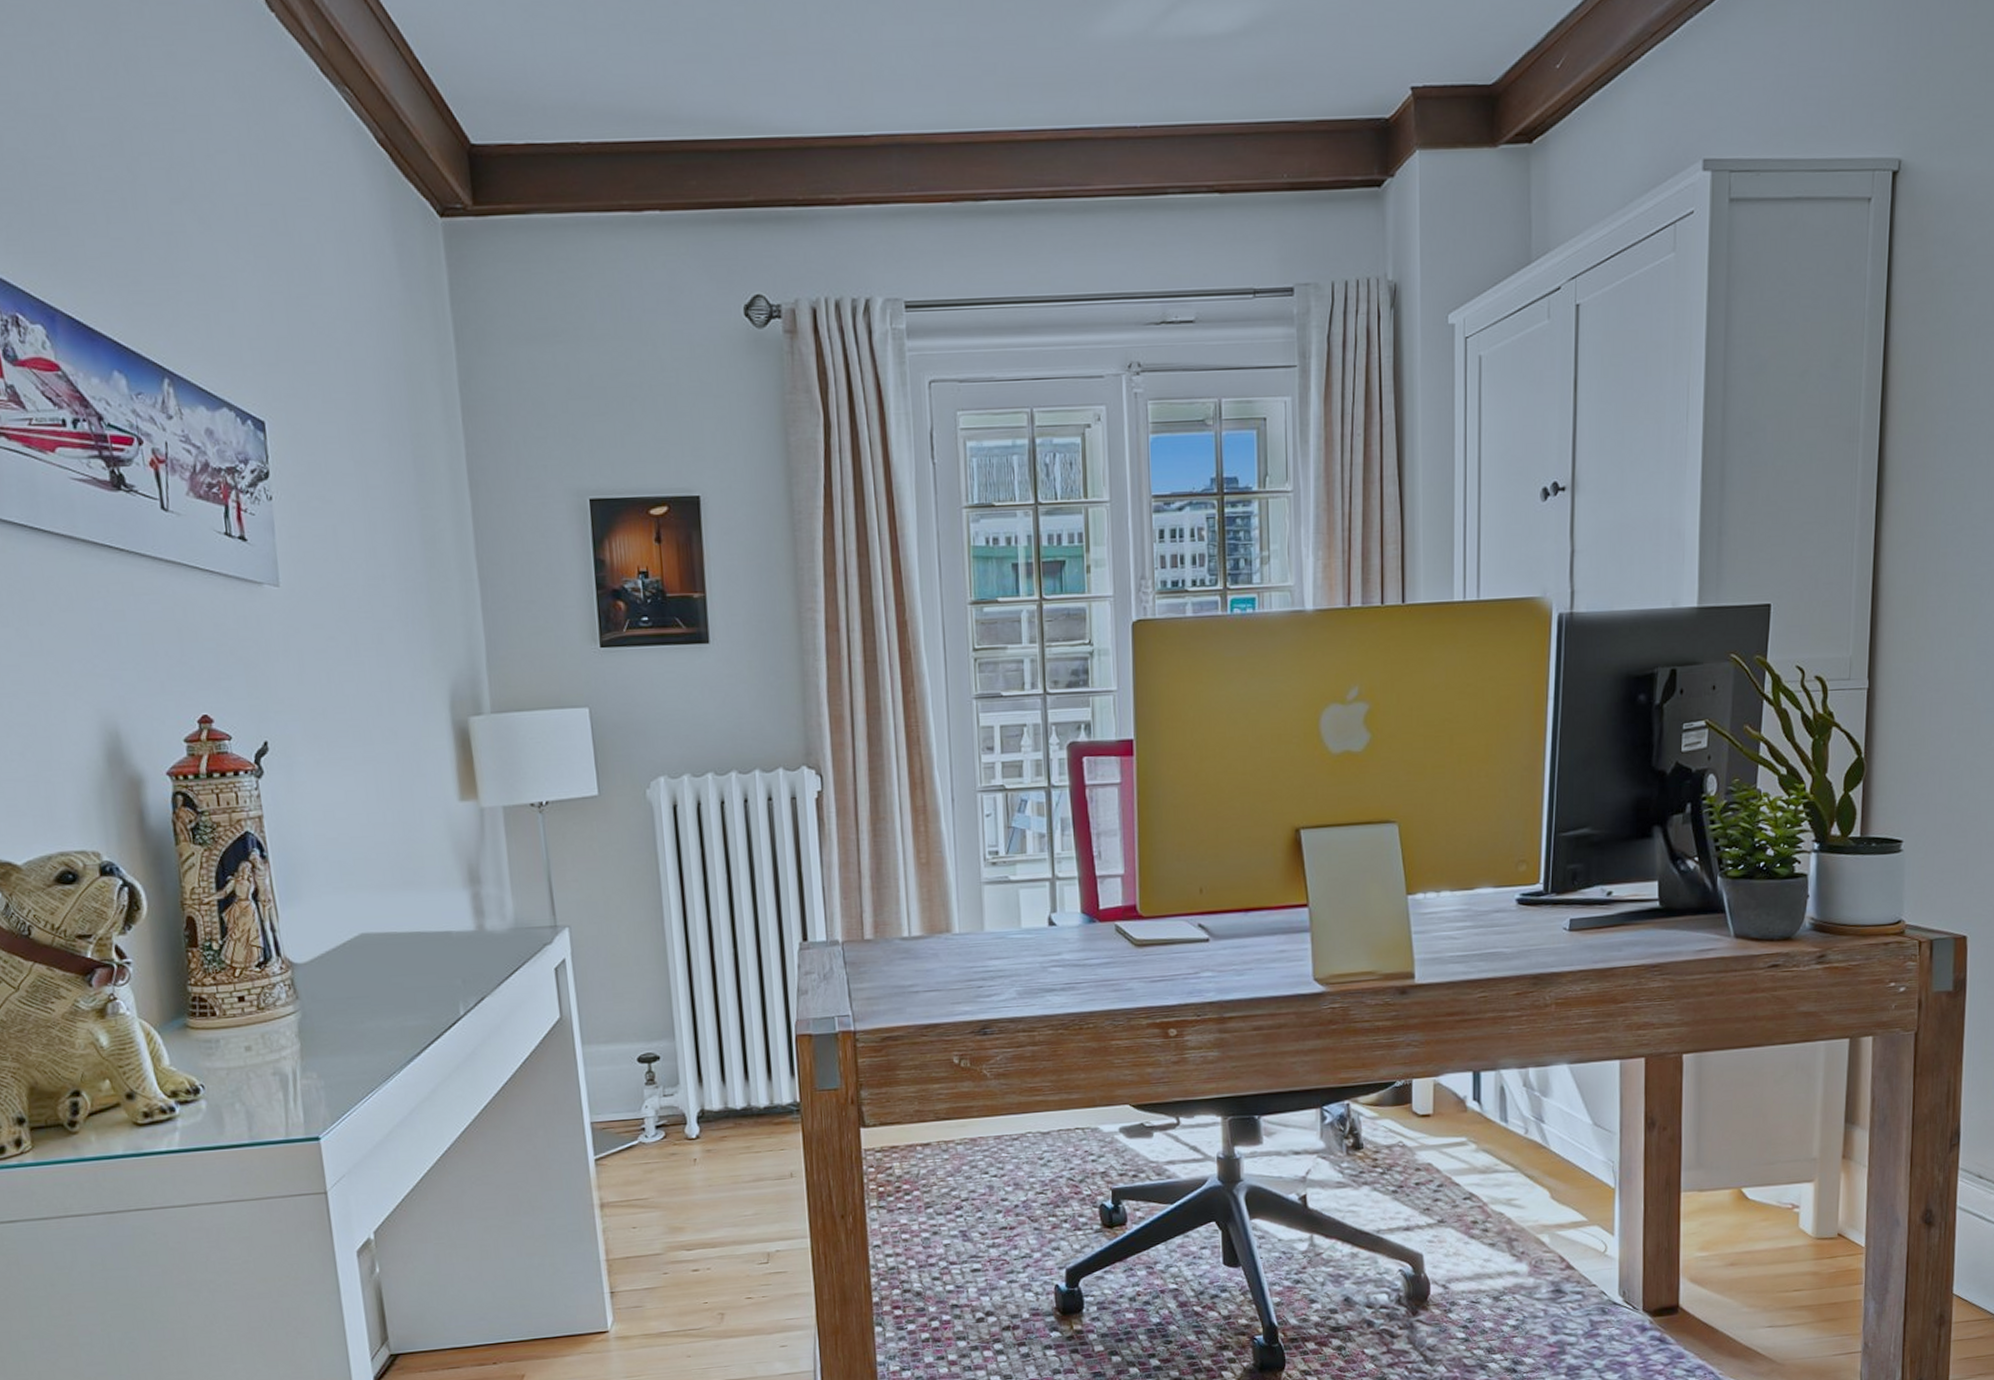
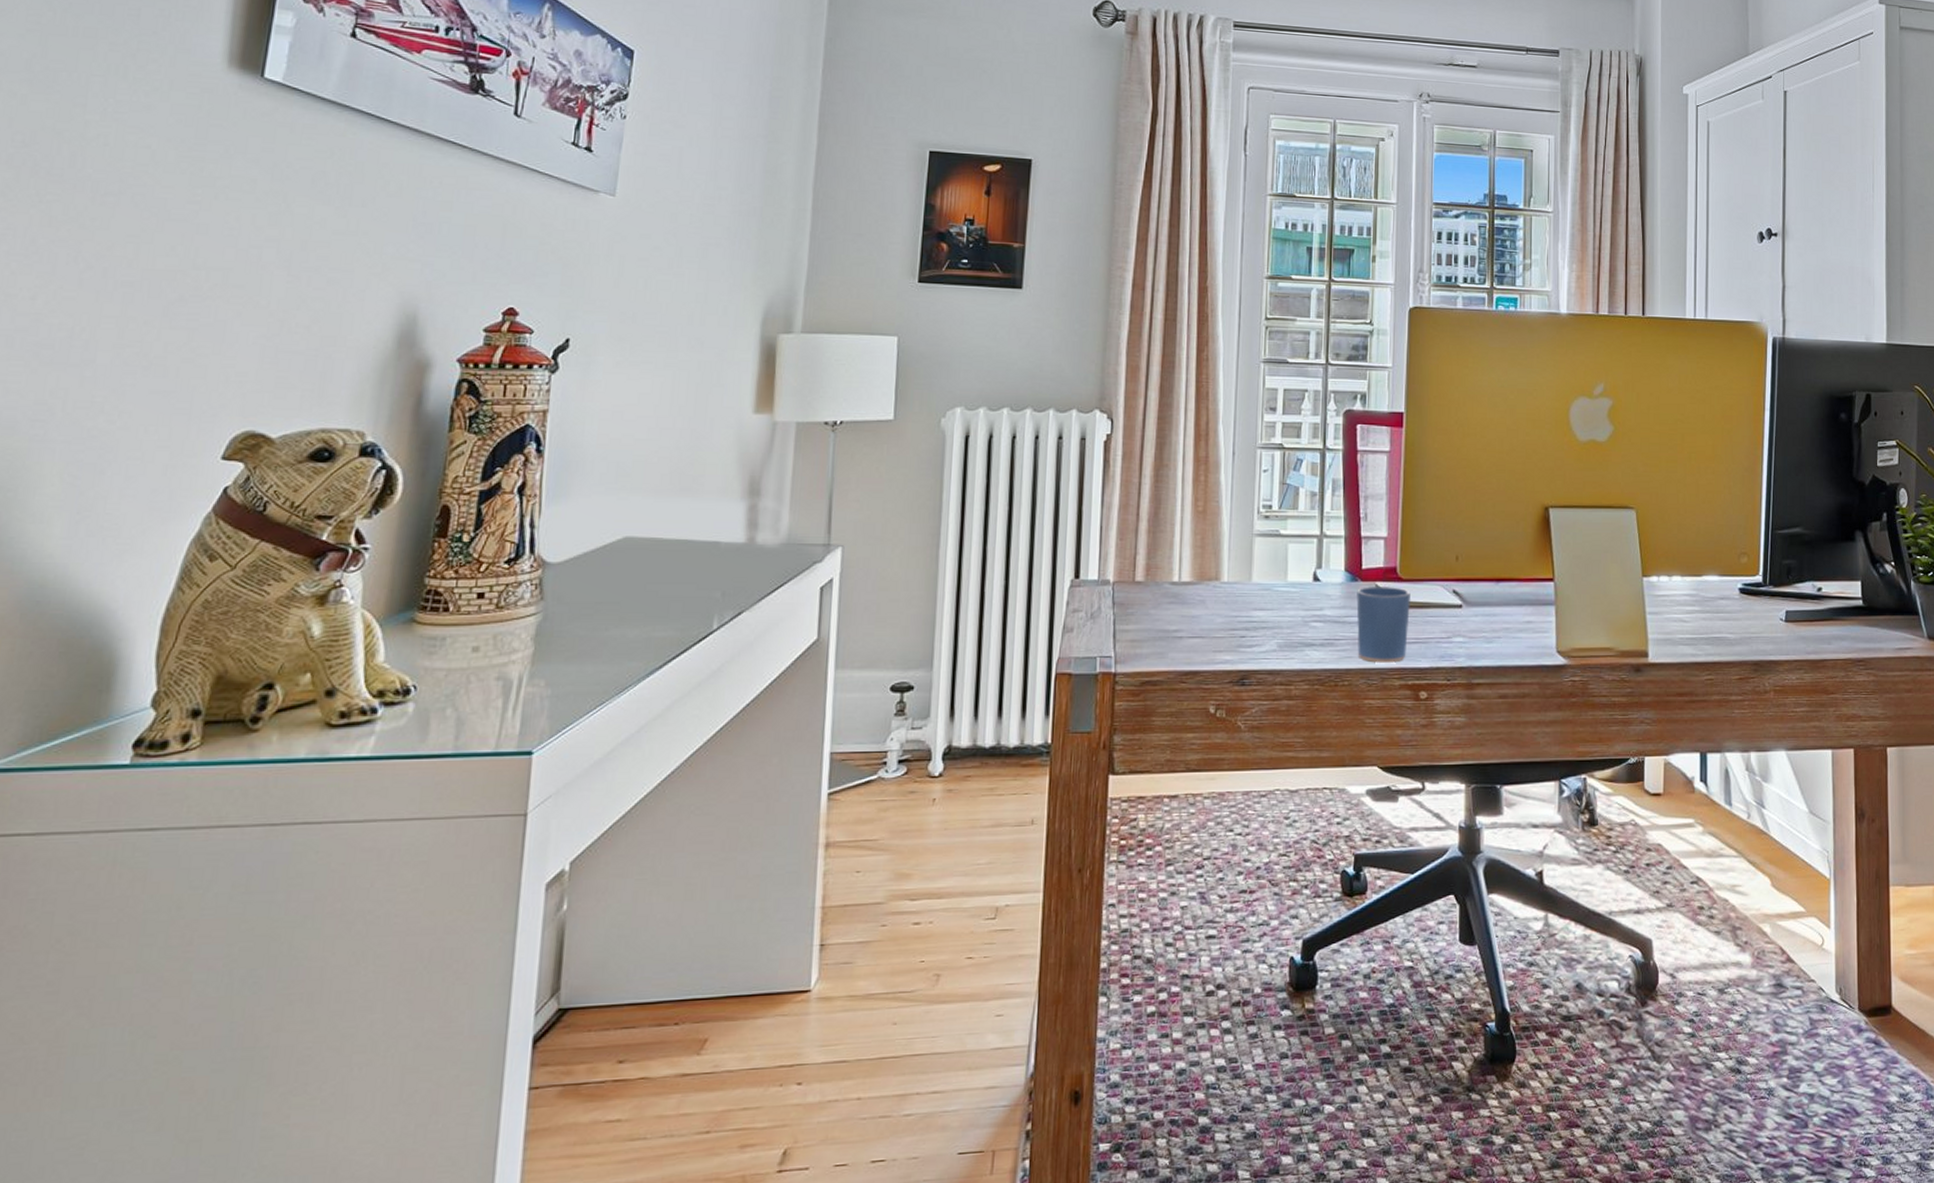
mug: none [1095,925,1154,1003] -> present [1356,587,1411,663]

